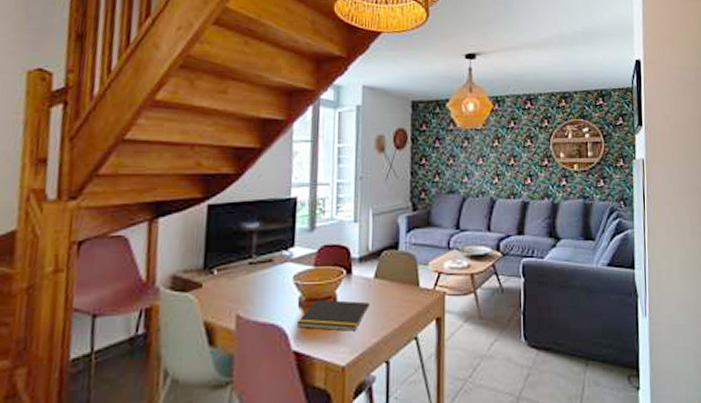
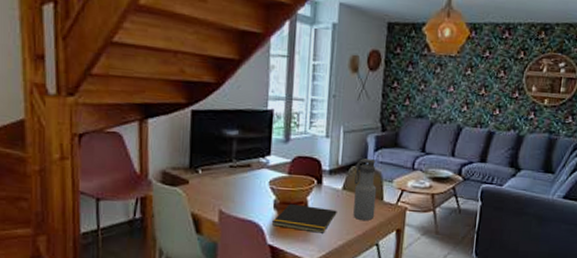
water bottle: none [386,242,412,311] -> present [353,158,377,220]

